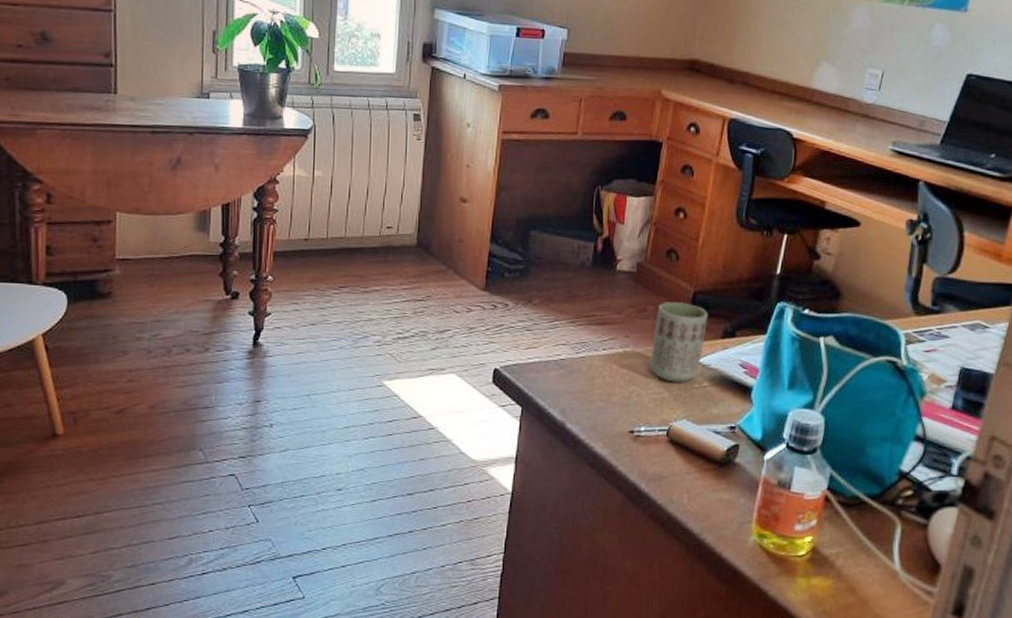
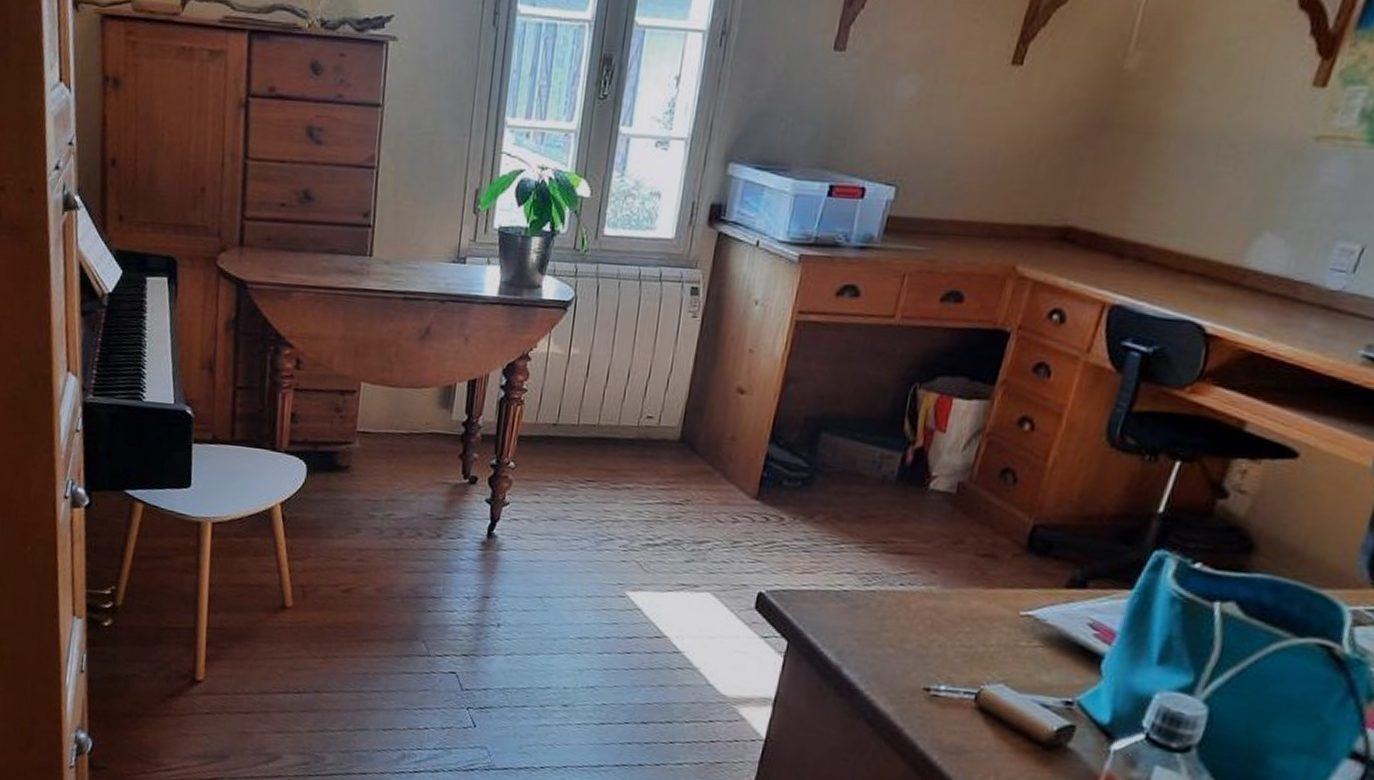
cup: present [650,301,707,382] -> none [961,534,1050,638]

